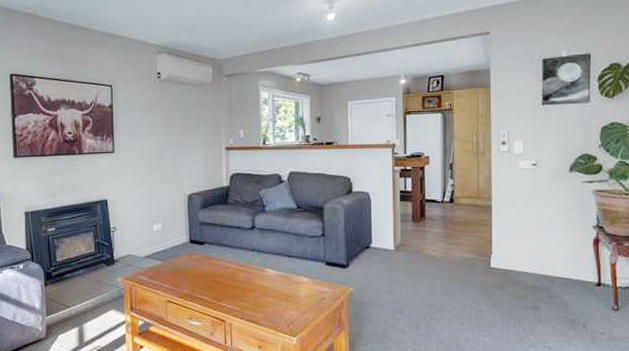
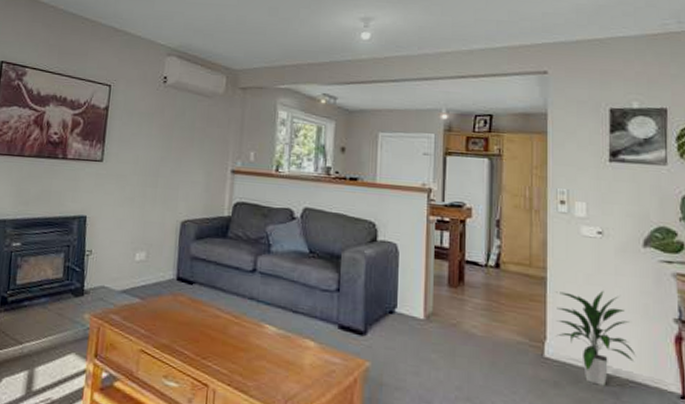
indoor plant: none [498,210,563,284] -> present [555,290,636,386]

